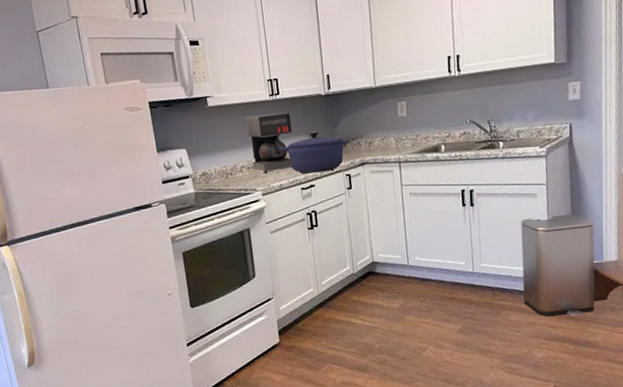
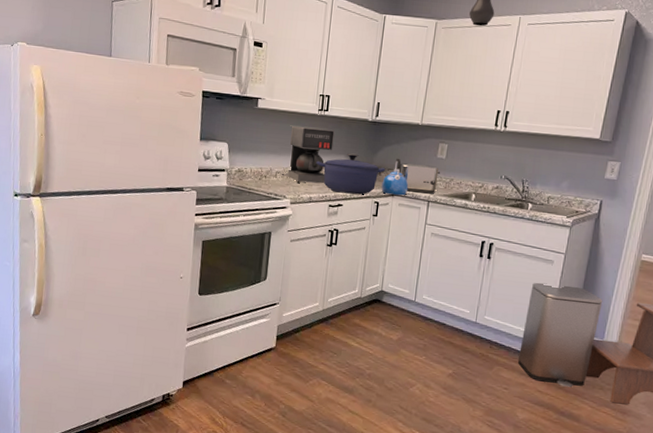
kettle: none [349,125,377,165] -> present [381,158,409,196]
toaster: none [363,126,406,157] -> present [398,163,441,194]

